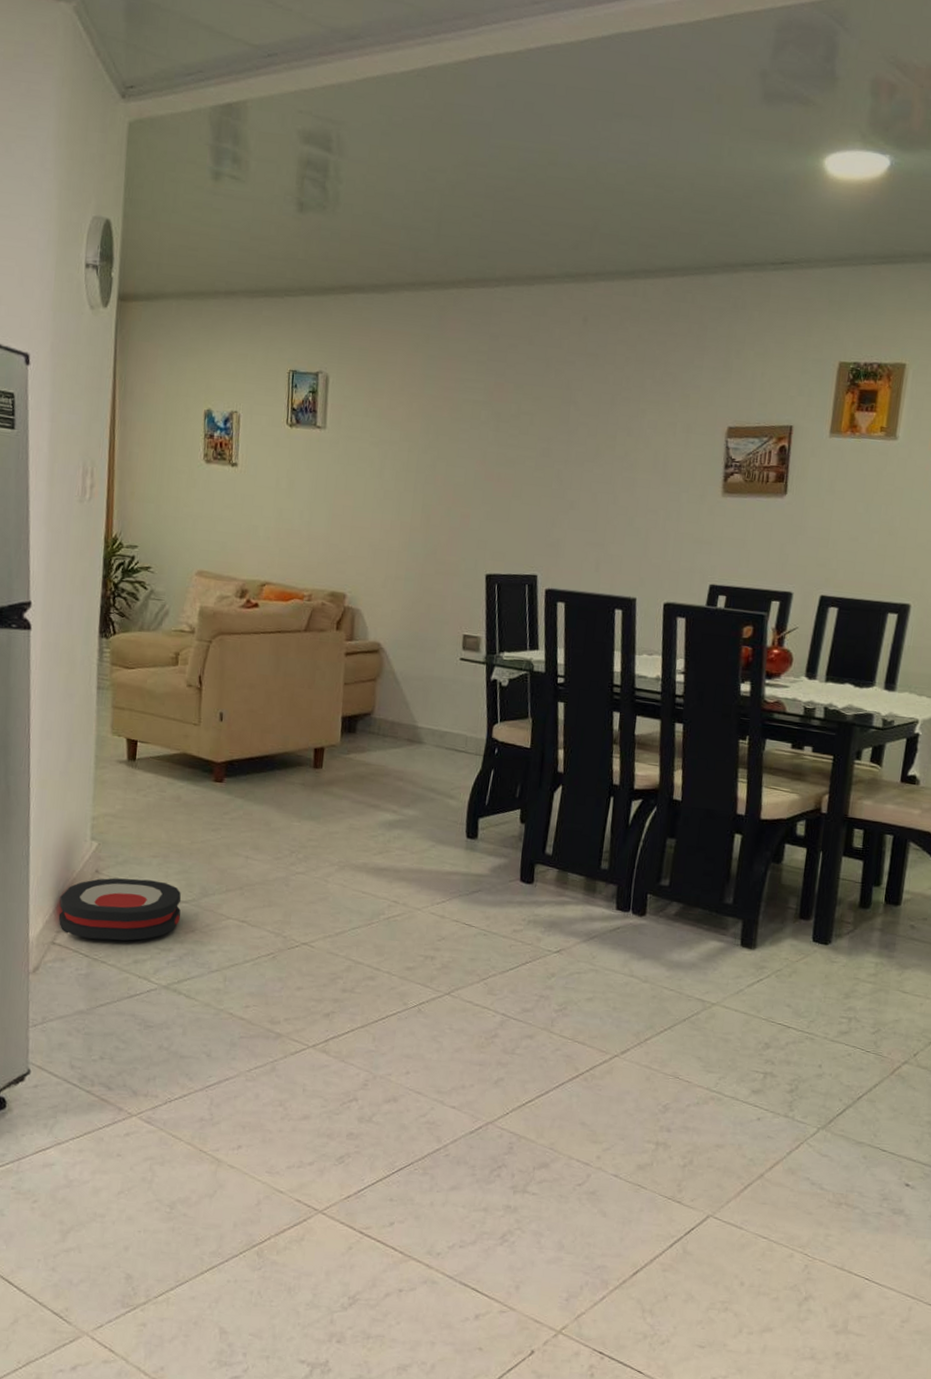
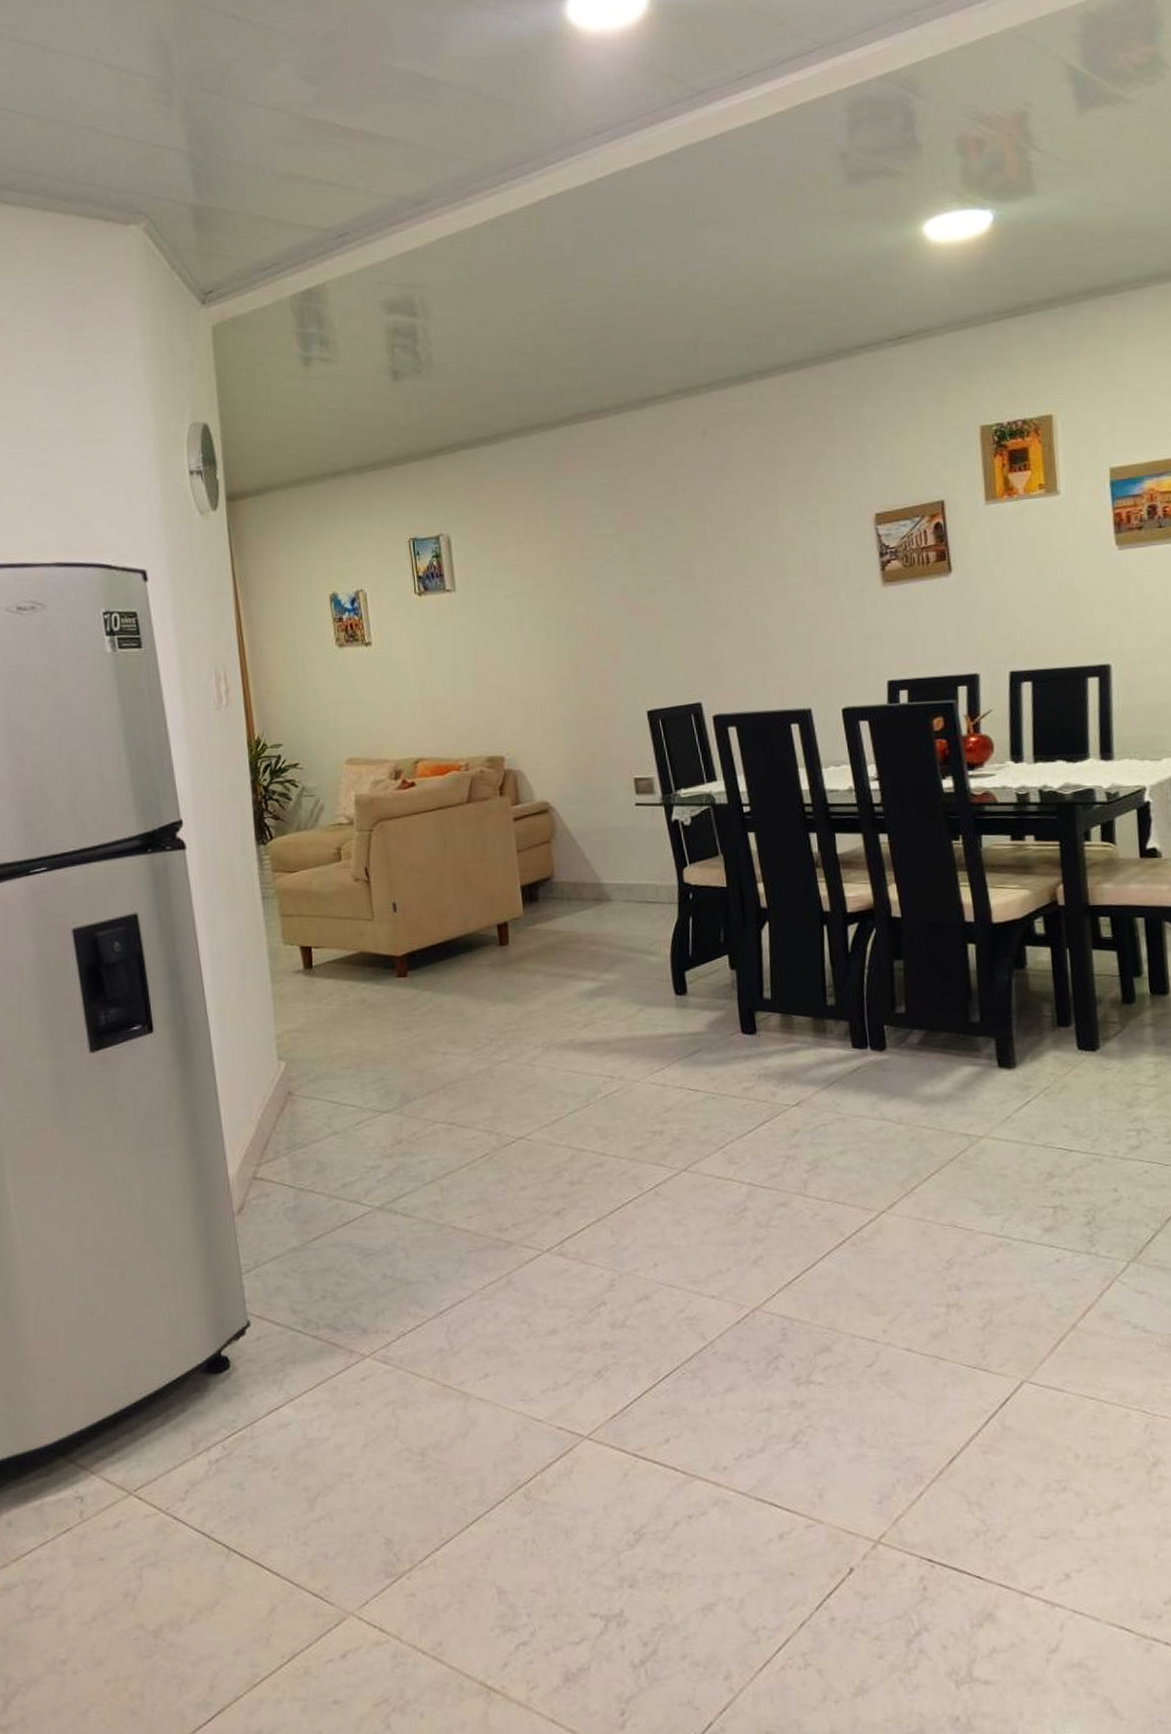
robot vacuum: present [59,877,182,941] -> none [255,1093,385,1167]

